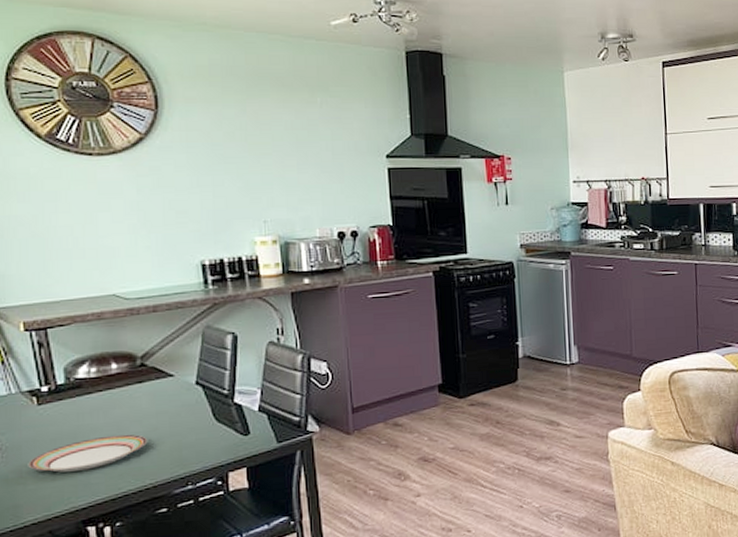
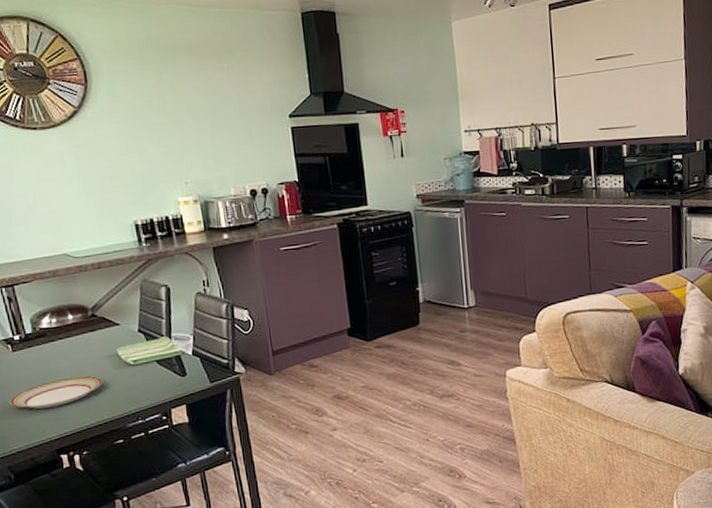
dish towel: none [167,390,246,422] -> present [116,336,182,365]

